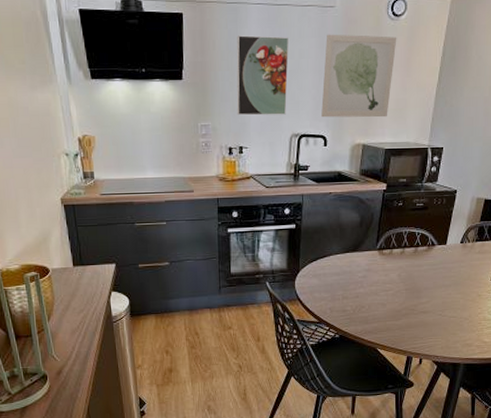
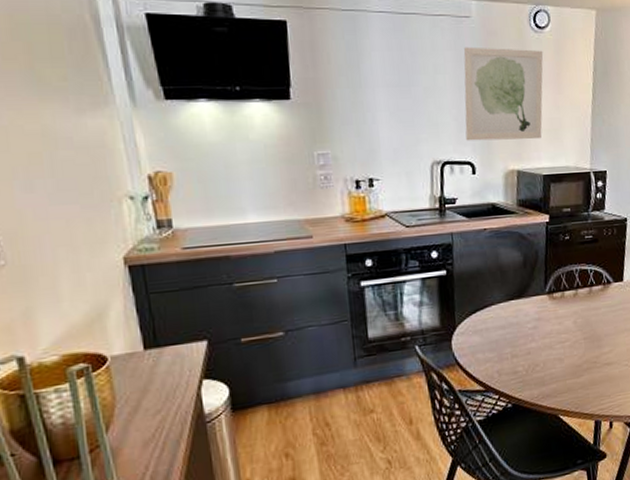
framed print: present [236,35,289,116] -> none [356,47,424,141]

